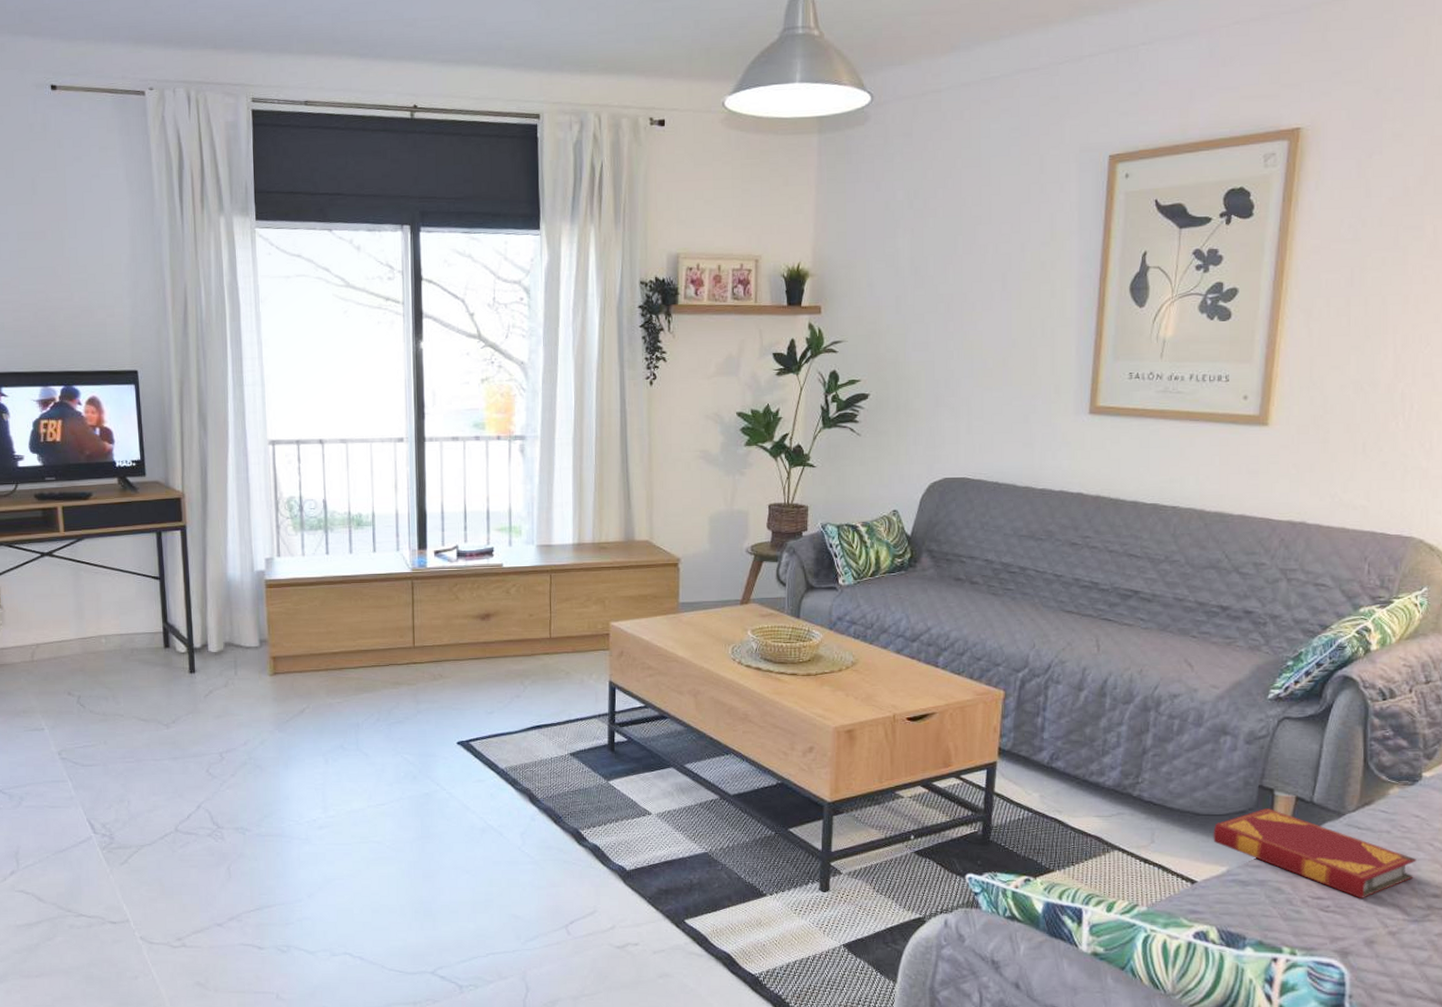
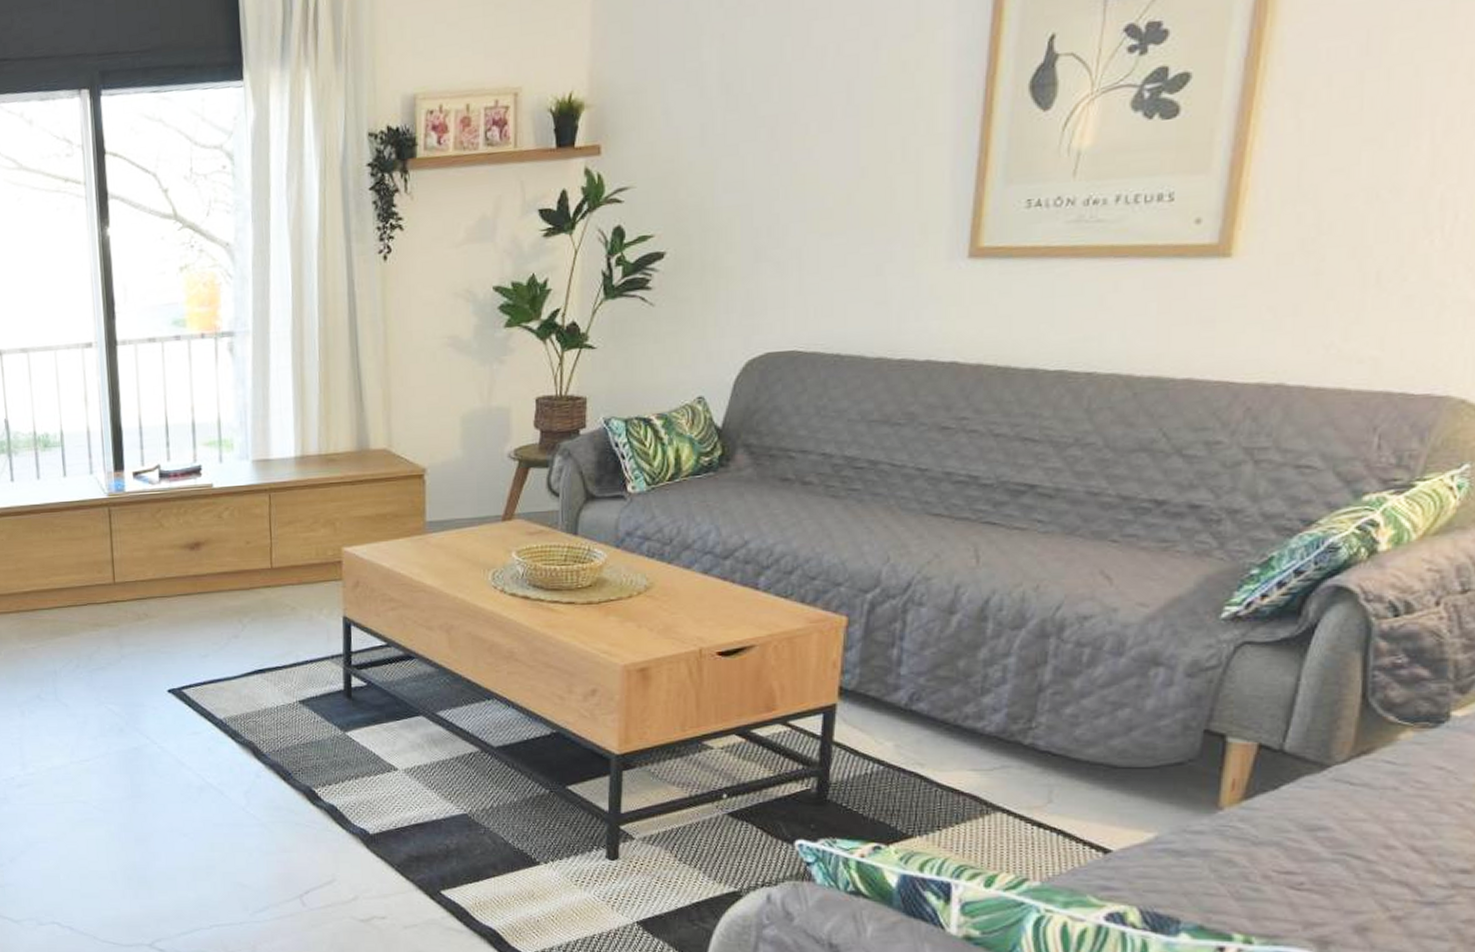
hardback book: present [1213,808,1417,898] -> none [1136,759,1437,874]

